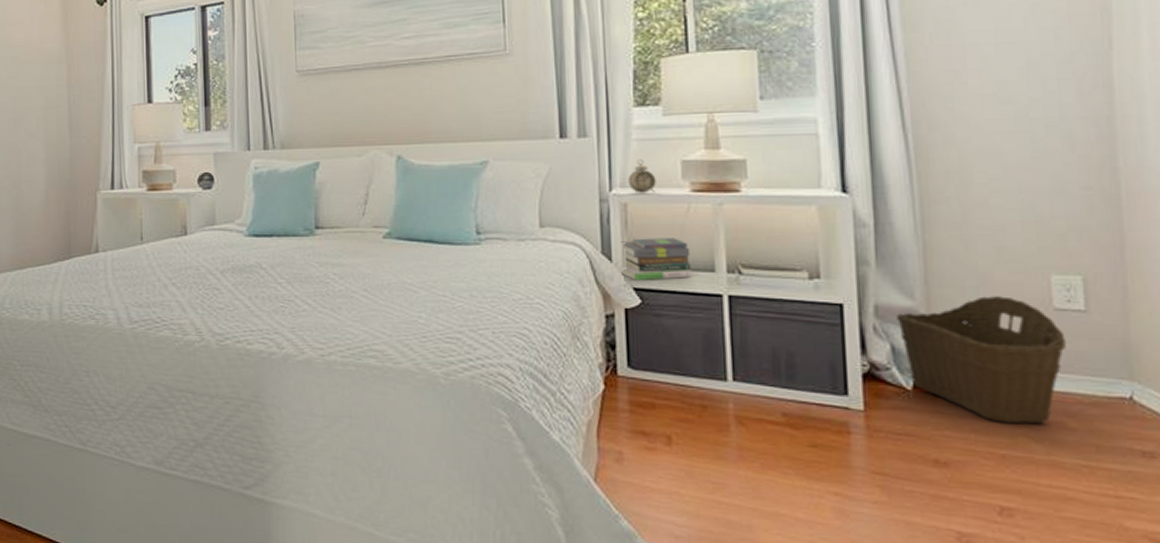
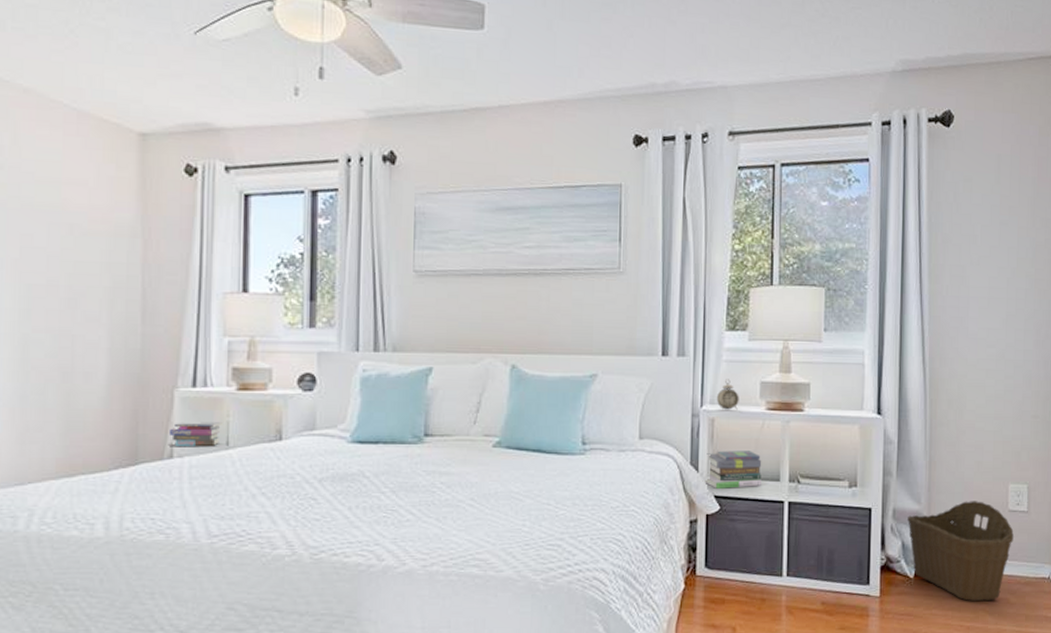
books: none [95,220,138,243] -> present [170,422,224,447]

